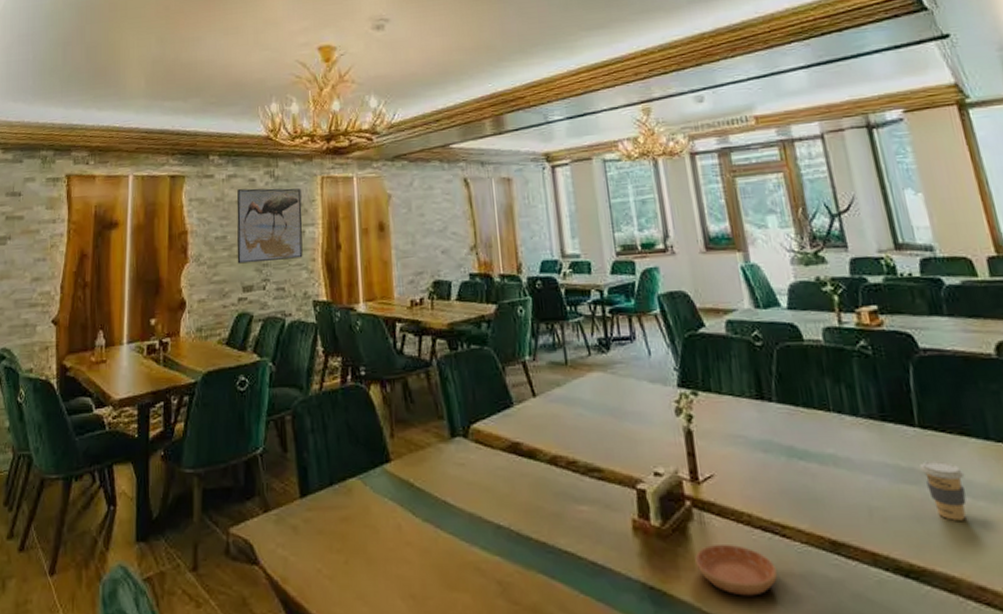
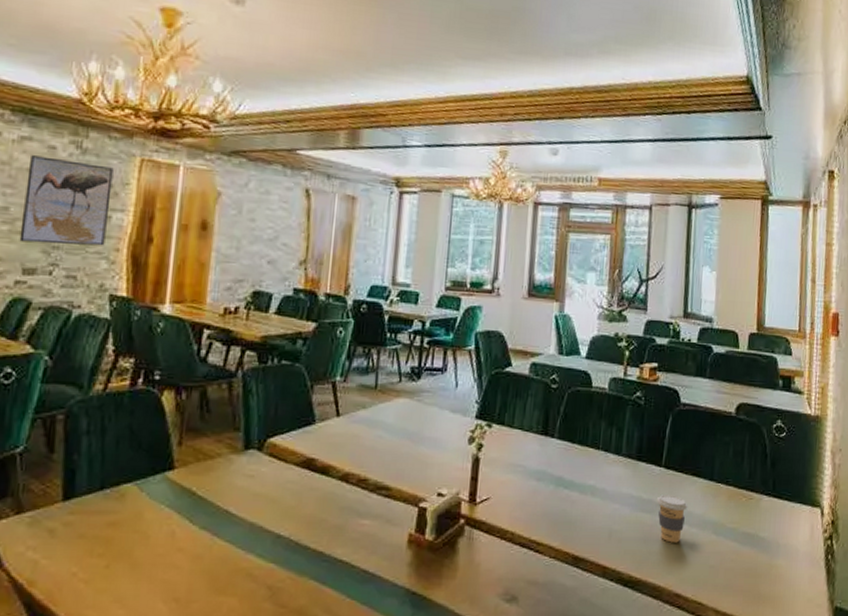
saucer: present [695,543,778,596] -> none [457,556,525,601]

